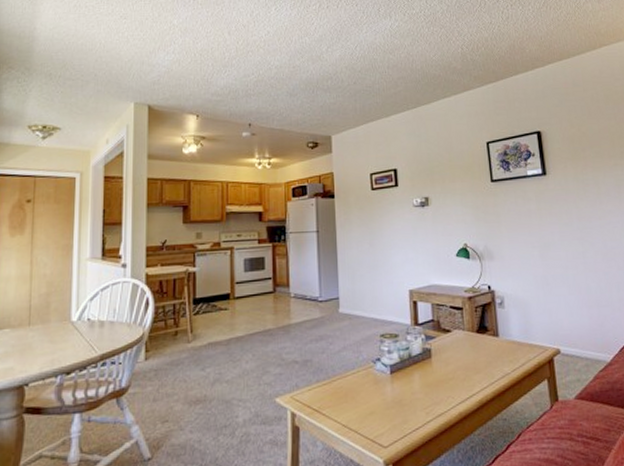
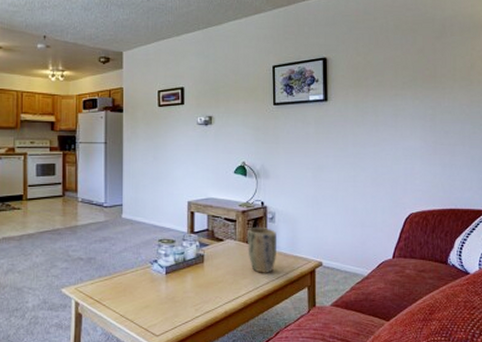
plant pot: none [475,314,510,367] -> present [246,228,276,274]

